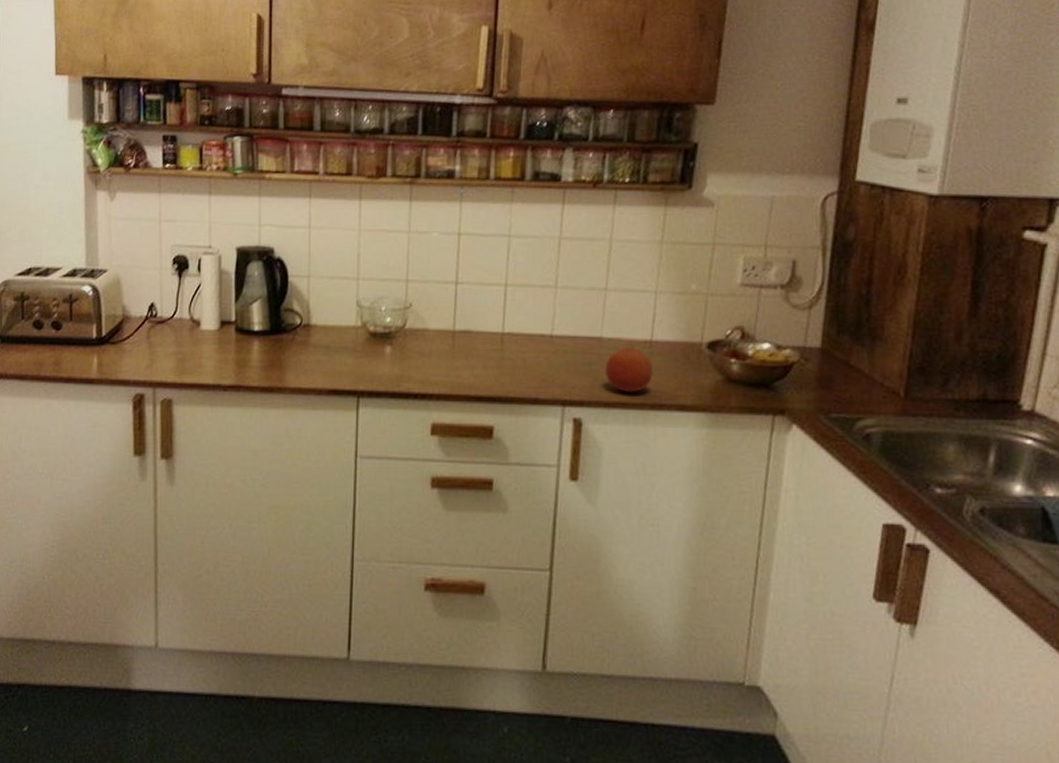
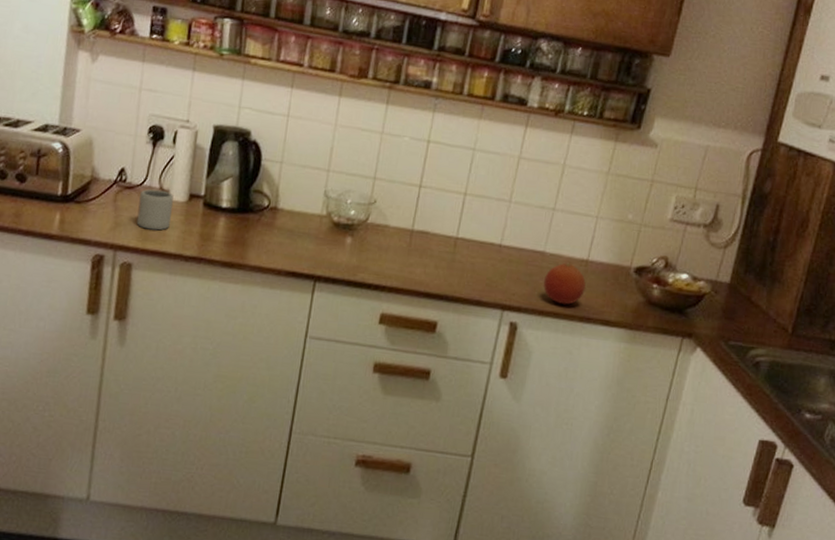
cup: none [172,320,205,362] -> present [136,189,174,231]

